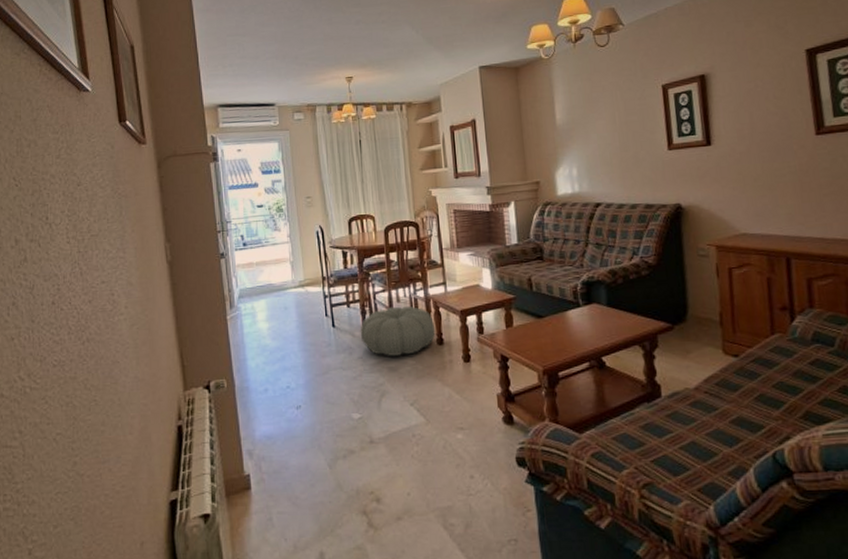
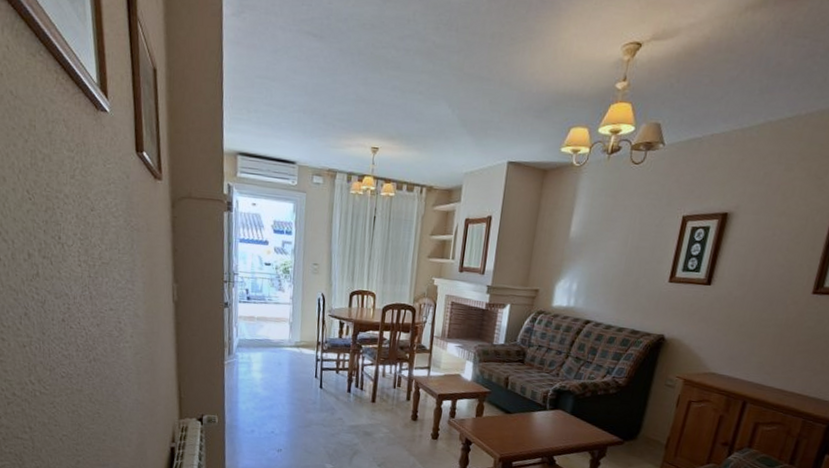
pouf: present [360,305,436,356] -> none [344,380,413,424]

